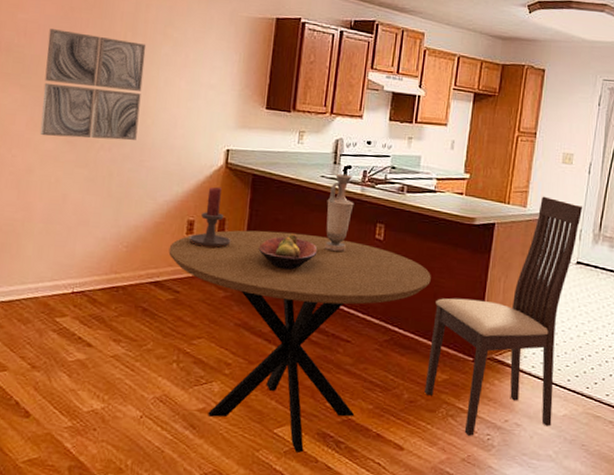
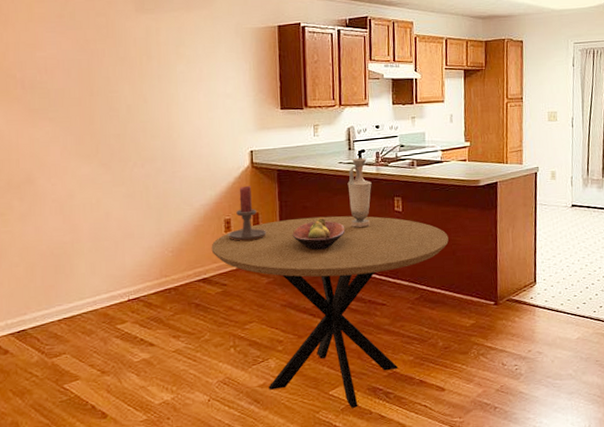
wall art: present [39,29,147,141] -> none [68,62,166,162]
chair: present [424,196,583,436] -> none [455,152,571,369]

